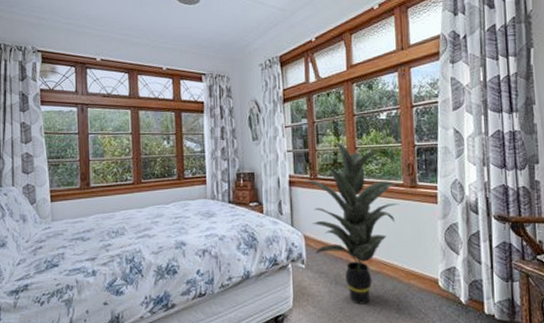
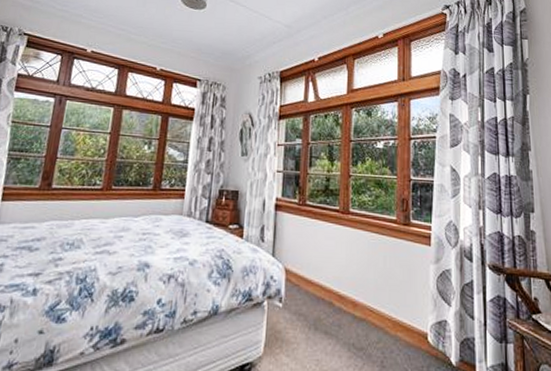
indoor plant: present [303,143,403,305] -> none [291,168,396,358]

